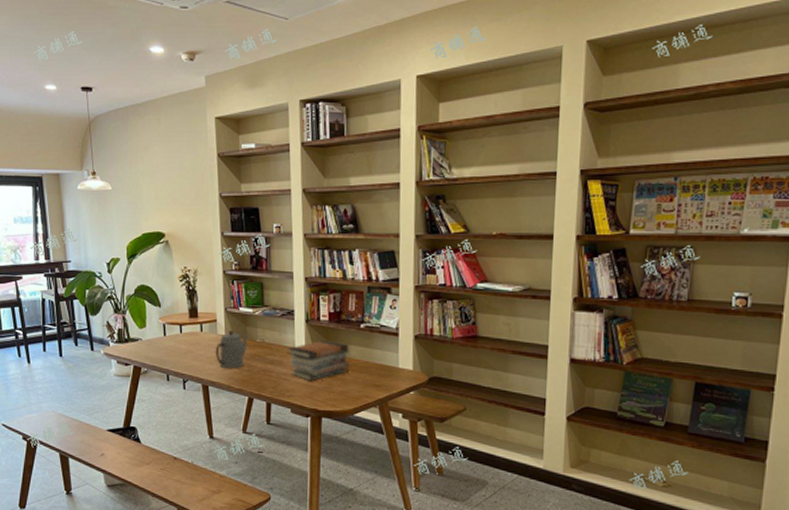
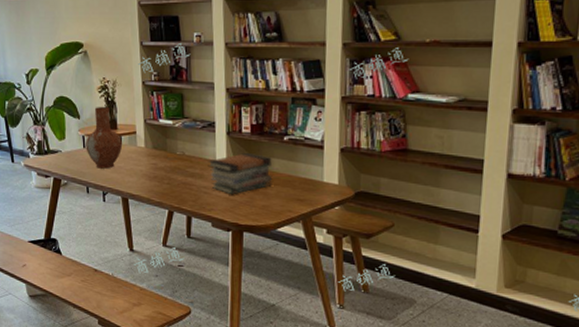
vase: none [166,294,204,357] -> present [86,106,123,169]
teapot: present [216,329,248,368] -> none [136,142,168,181]

